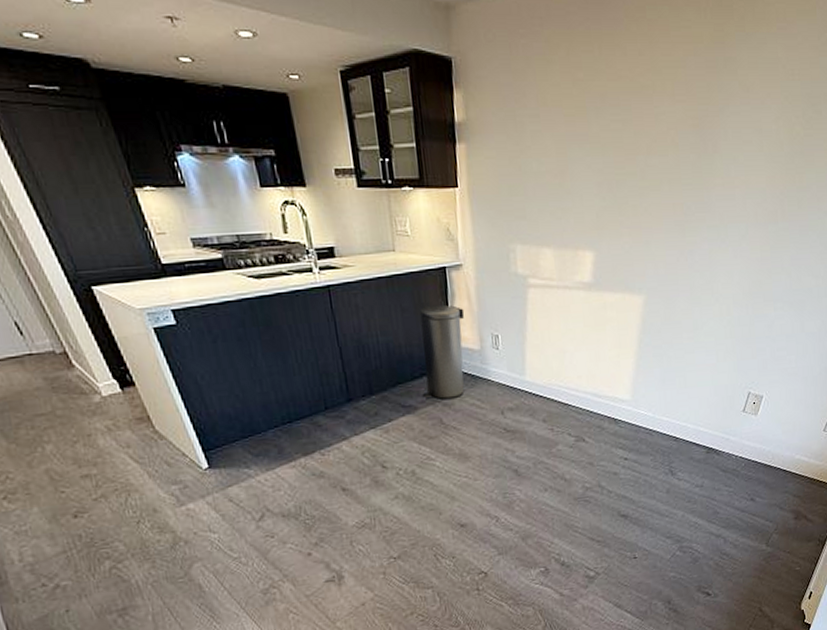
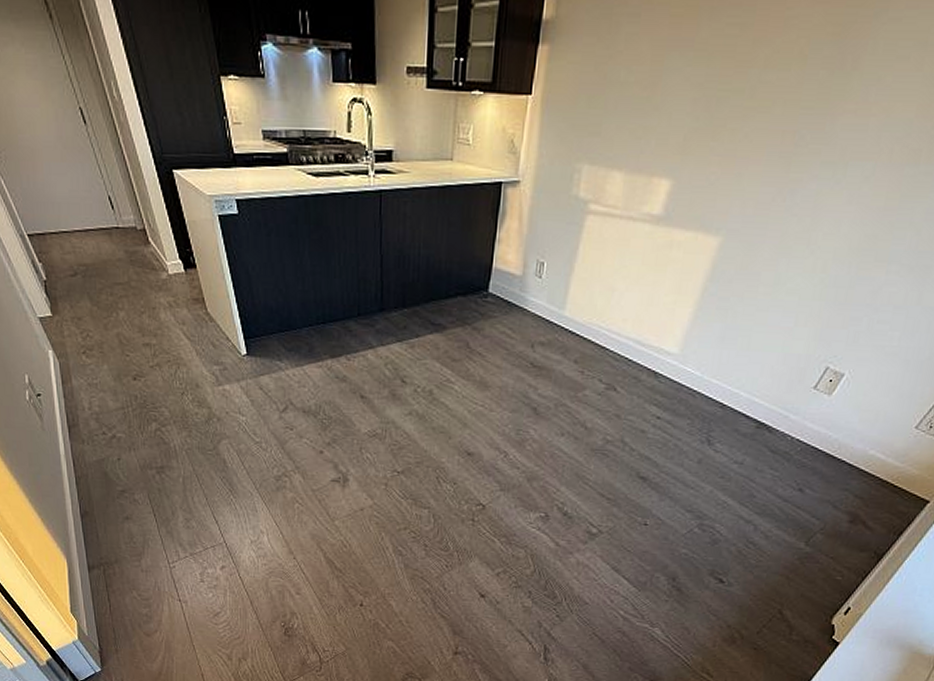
pedal bin: present [420,305,465,400] -> none [453,222,513,324]

